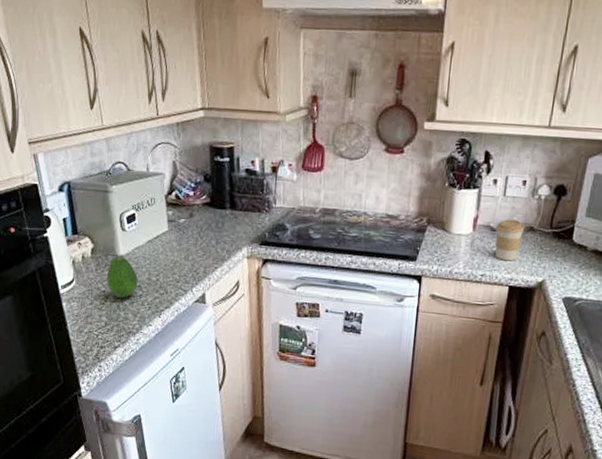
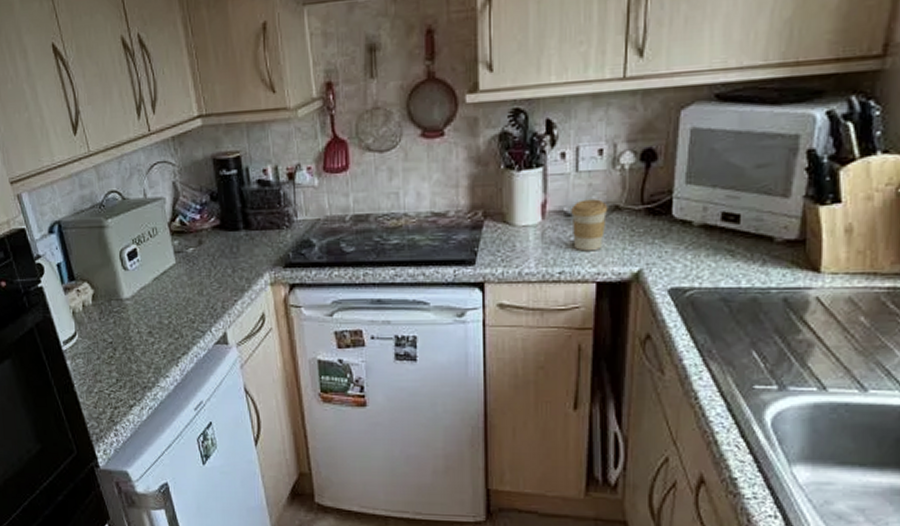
fruit: present [106,255,138,298] -> none [112,299,149,348]

